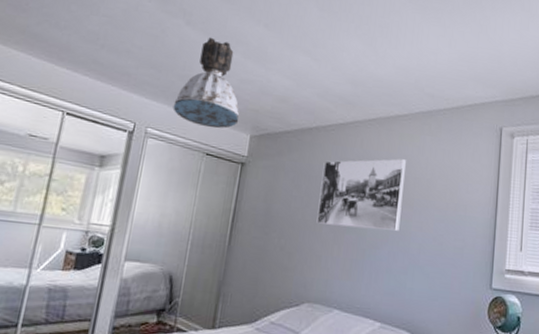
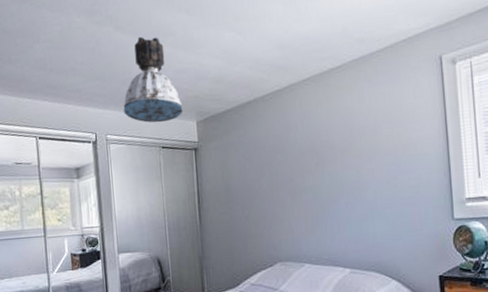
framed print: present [316,158,406,231] -> none [269,111,353,190]

